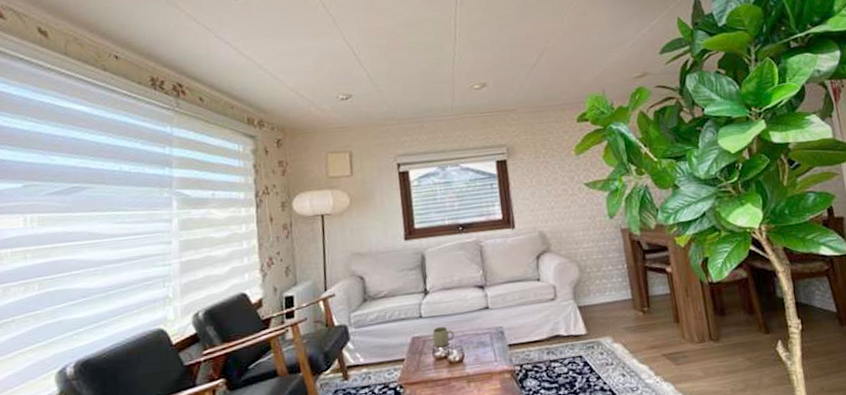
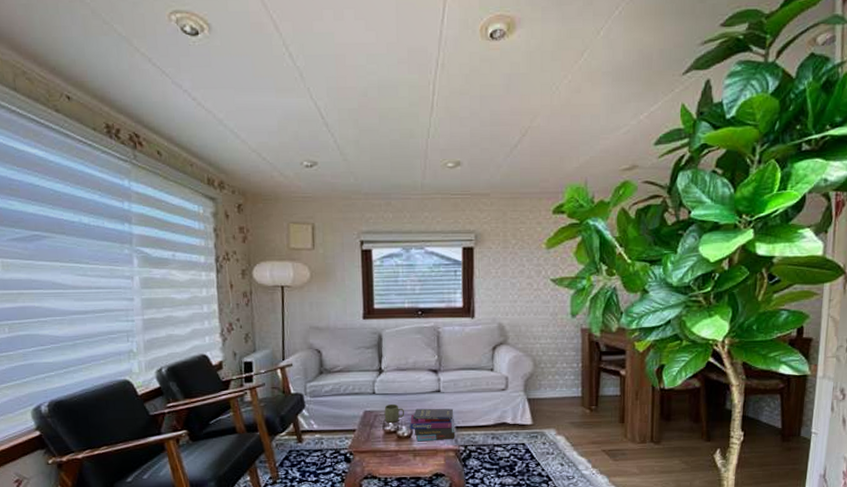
books: none [460,325,508,366] -> present [410,408,454,442]

